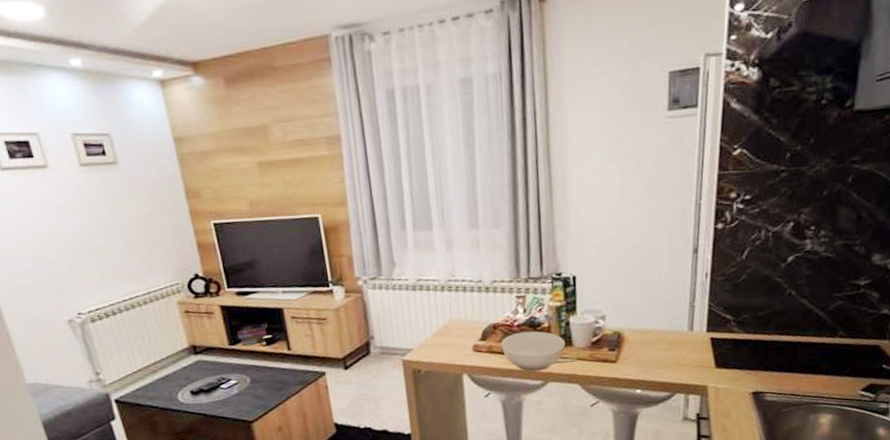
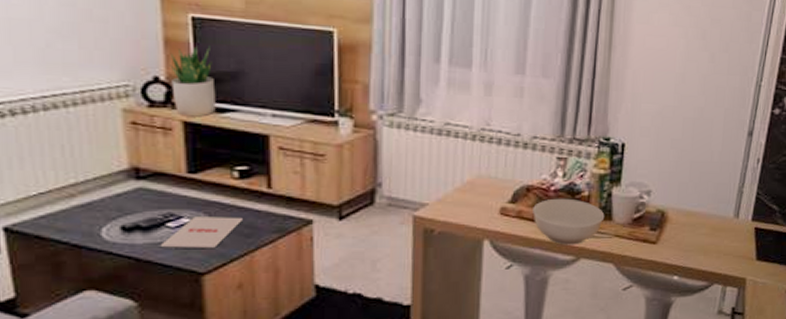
planter: none [204,243,242,302] -> present [169,45,216,117]
magazine: none [218,375,274,405] -> present [160,216,242,249]
books: present [236,323,269,347] -> none [200,150,244,177]

